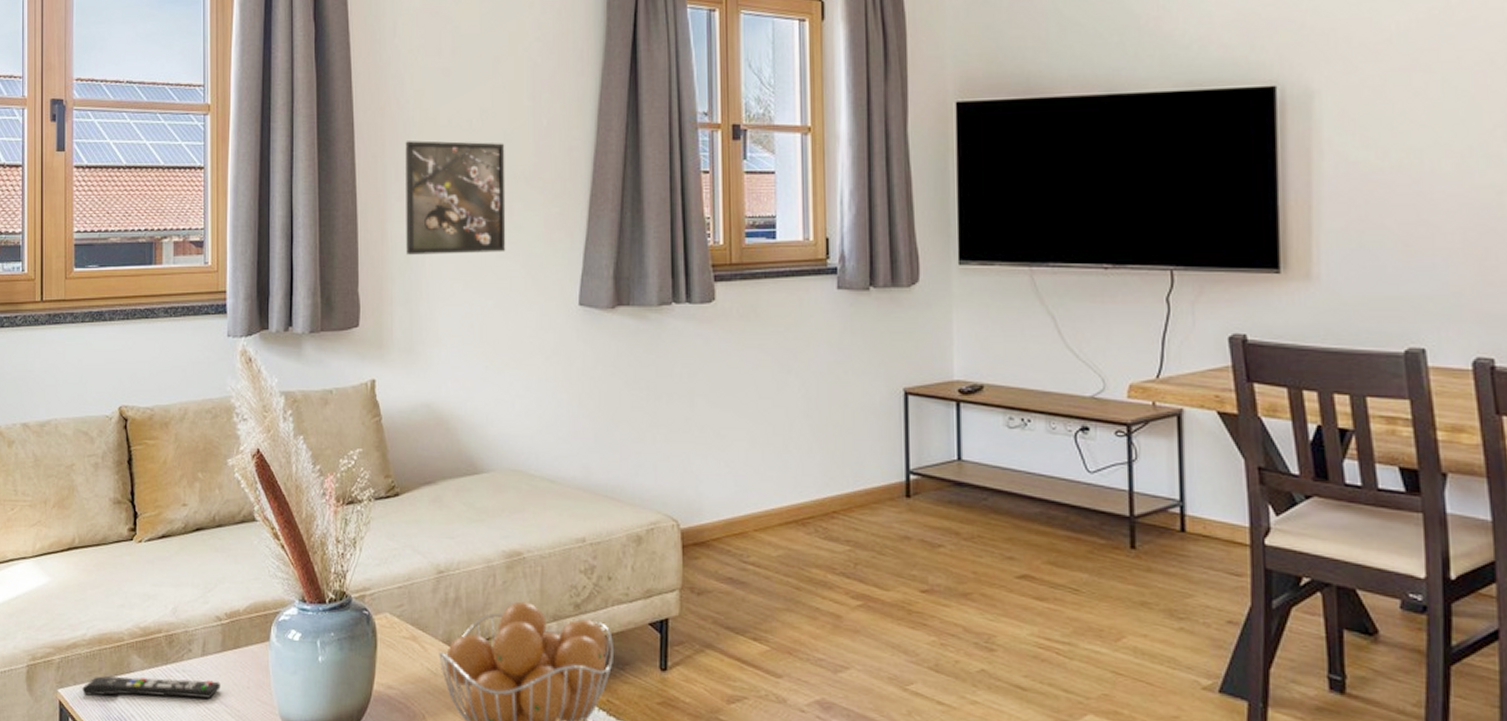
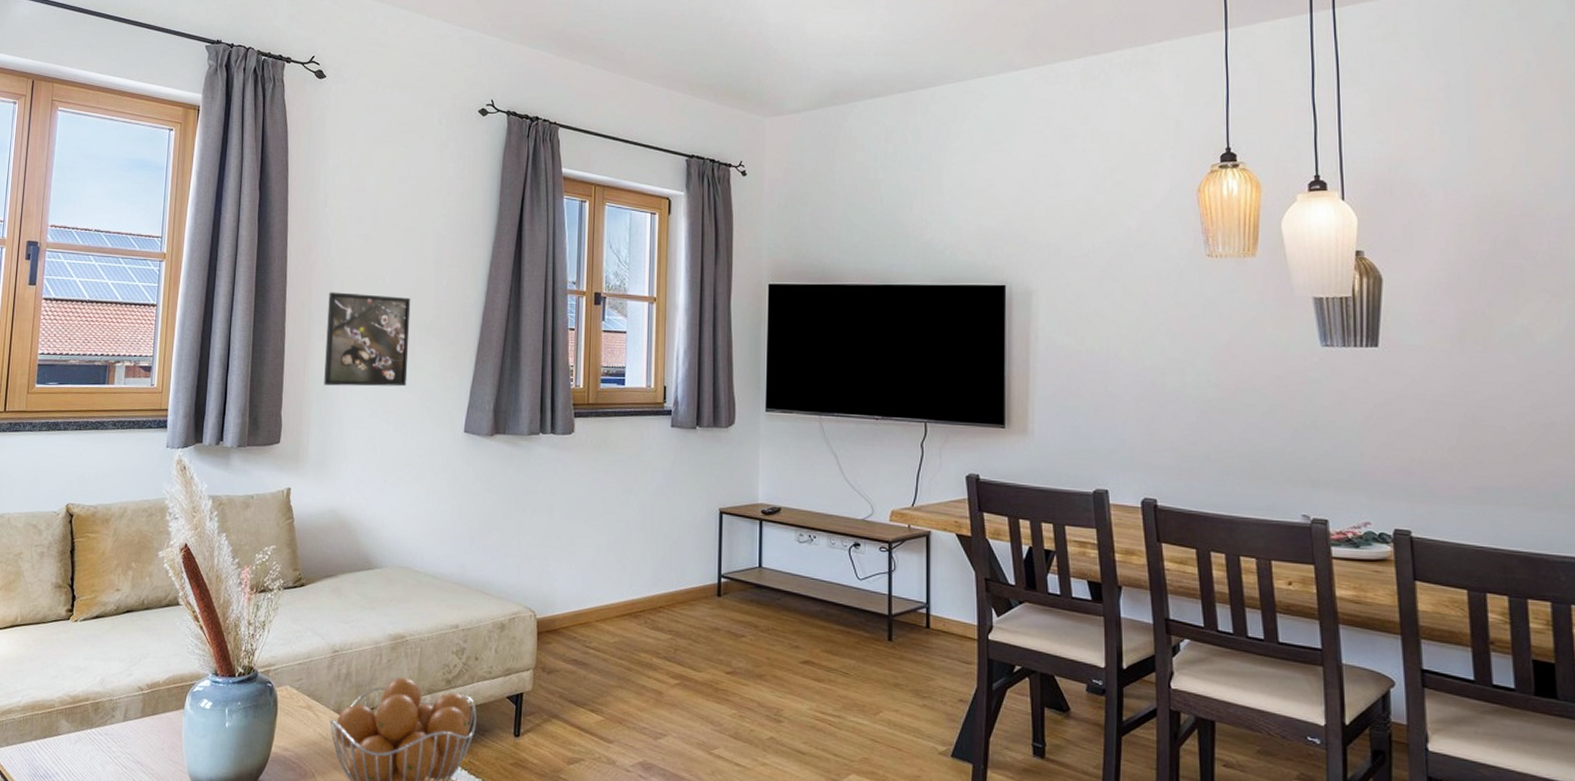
remote control: present [82,676,221,699] -> none [13,738,138,759]

